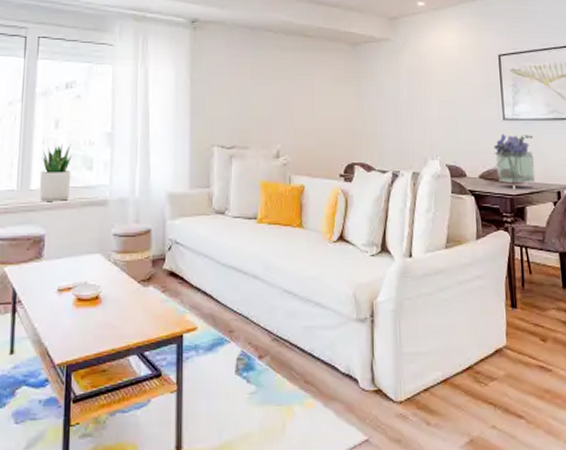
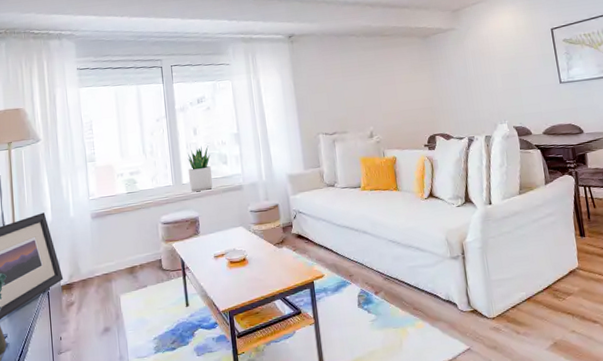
flower bouquet: present [489,133,536,185] -> none [551,93,593,137]

